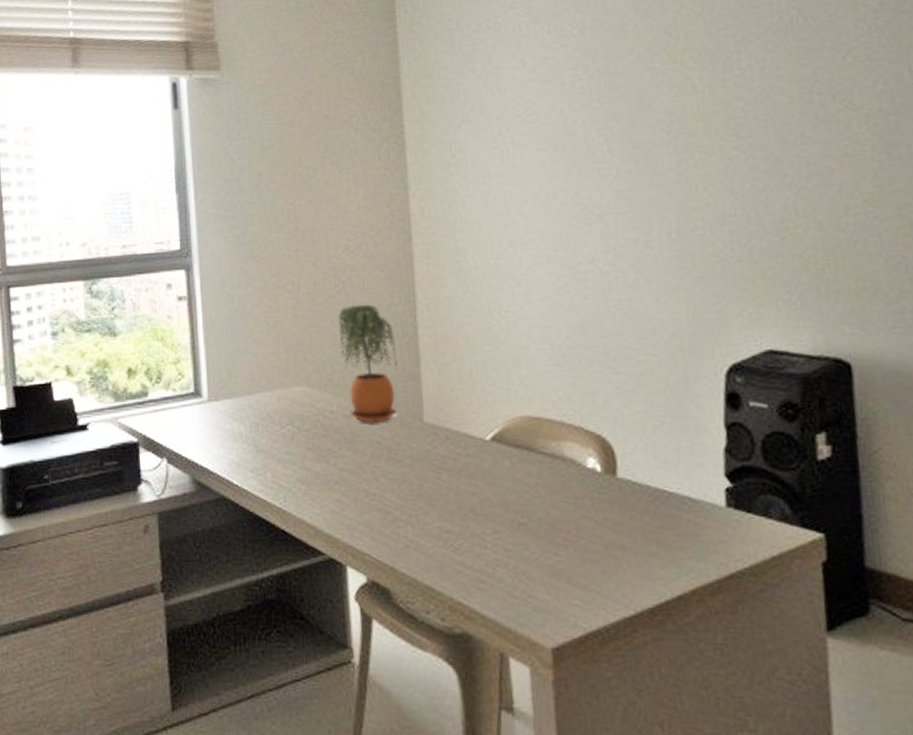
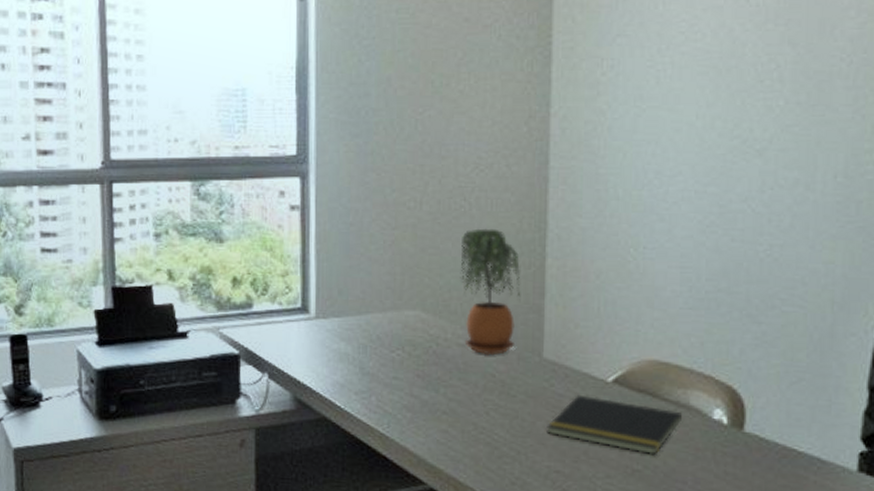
notepad: none [434,454,560,507] -> present [547,394,683,454]

